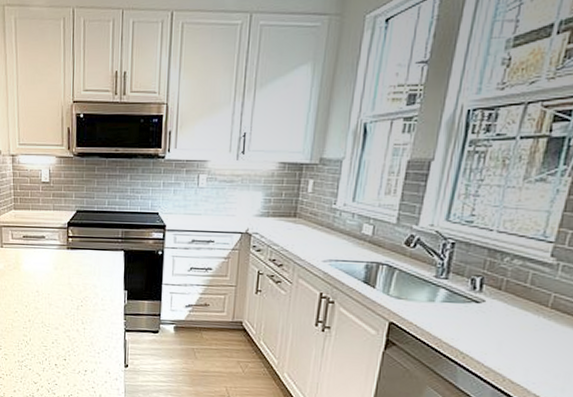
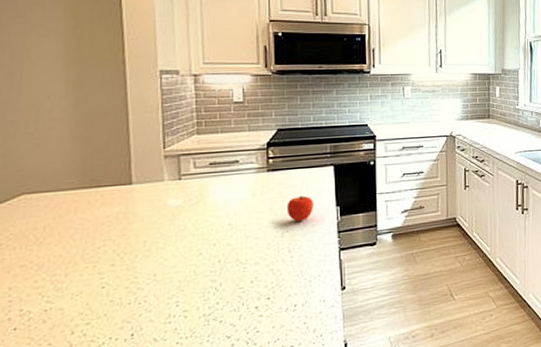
fruit: none [81,275,104,299] -> present [286,195,313,222]

